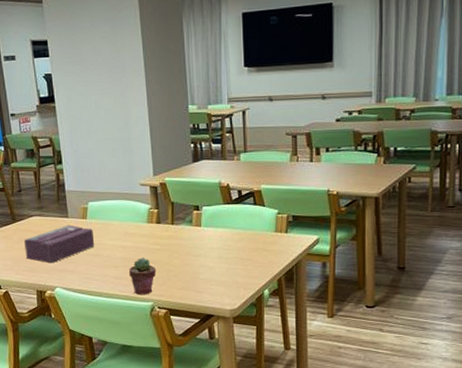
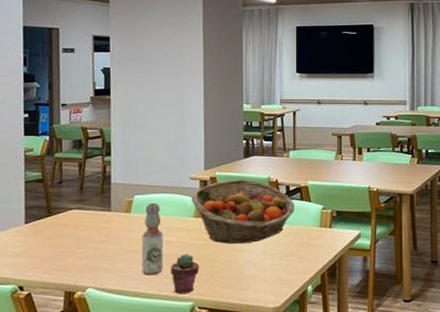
tissue box: present [24,224,95,264] -> none [57,218,137,261]
bottle: none [99,209,122,277] -> present [141,202,164,276]
fruit basket: none [142,185,249,248] -> present [191,180,295,244]

